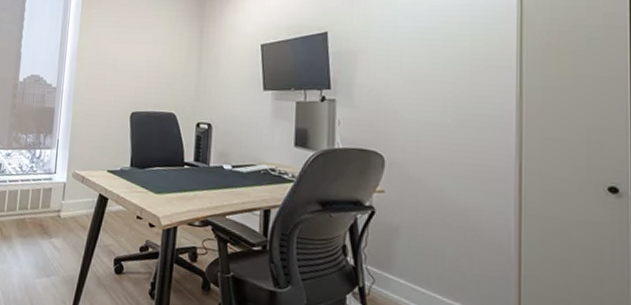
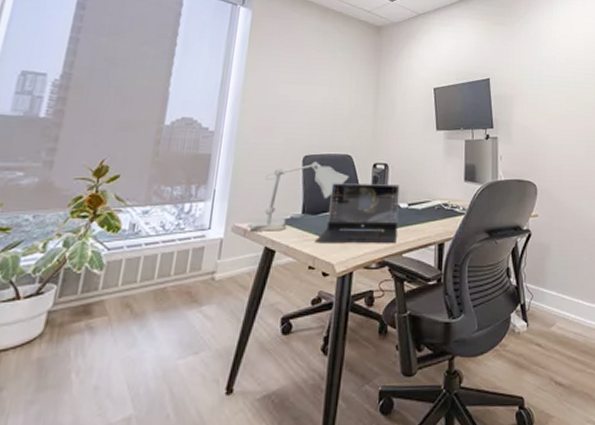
desk lamp: none [85,118,173,181] -> present [248,161,349,231]
laptop computer: none [142,140,223,205] -> present [315,183,400,244]

